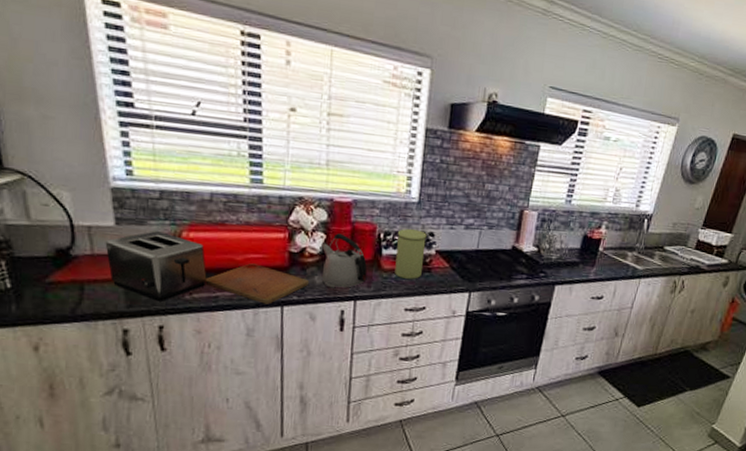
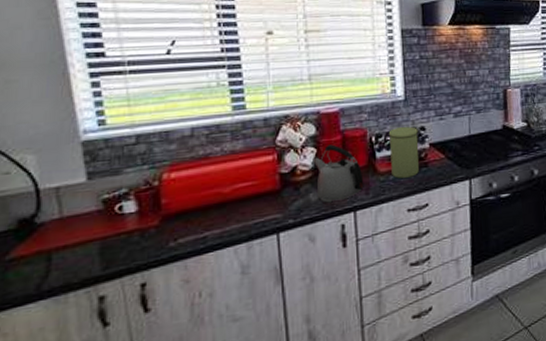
toaster: present [105,231,207,301] -> none [76,178,193,256]
cutting board: present [205,263,310,304] -> none [191,193,305,235]

